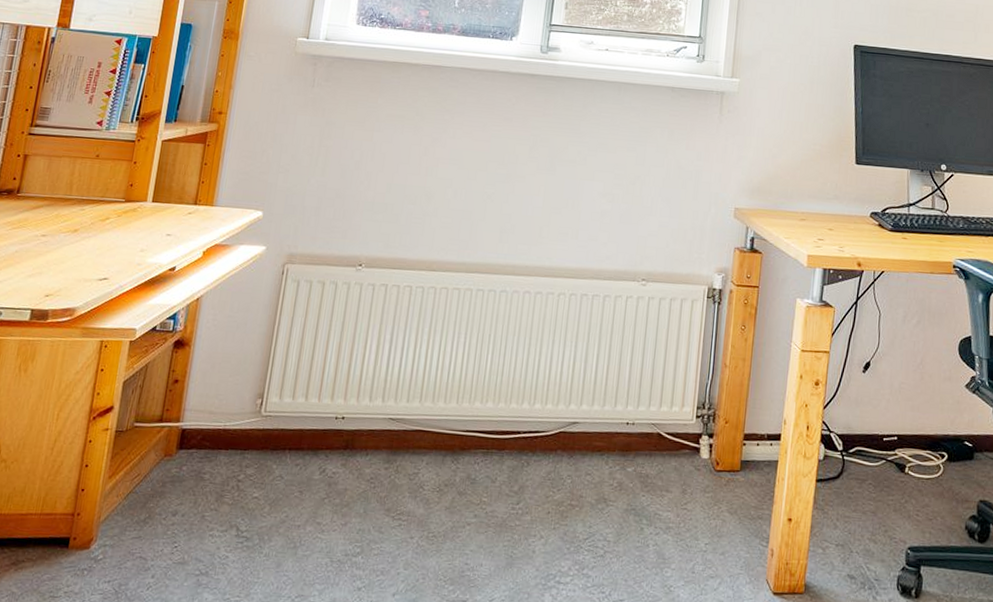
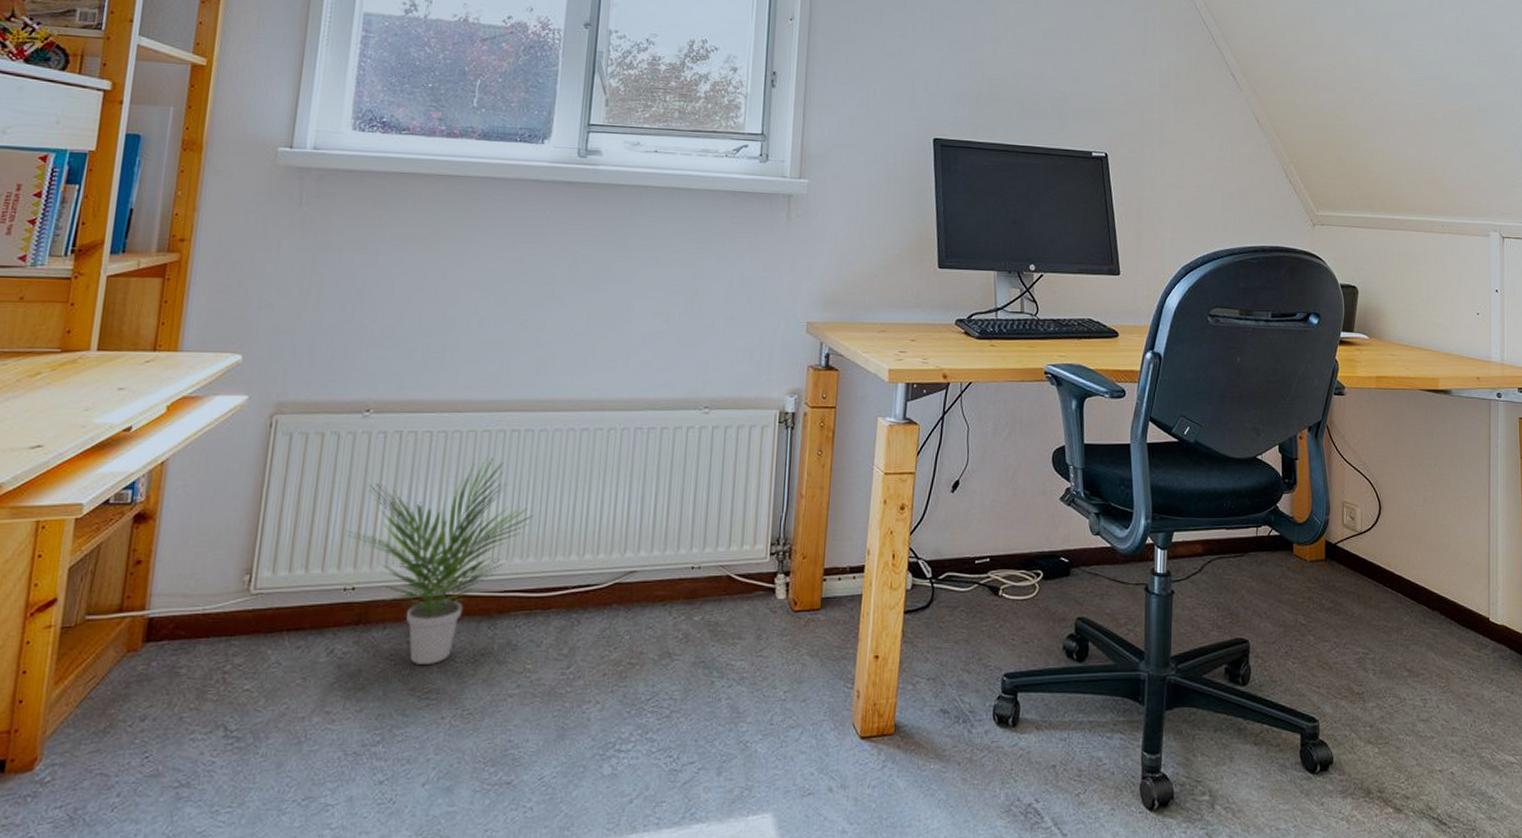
potted plant: none [340,312,493,490] -> present [347,457,533,664]

